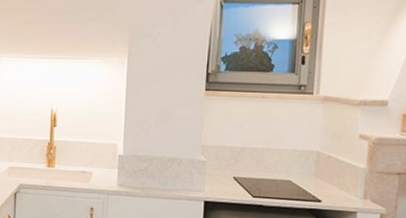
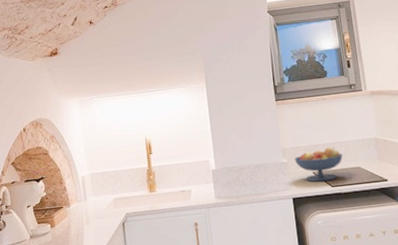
fruit bowl: none [214,152,273,190] -> present [294,147,343,182]

